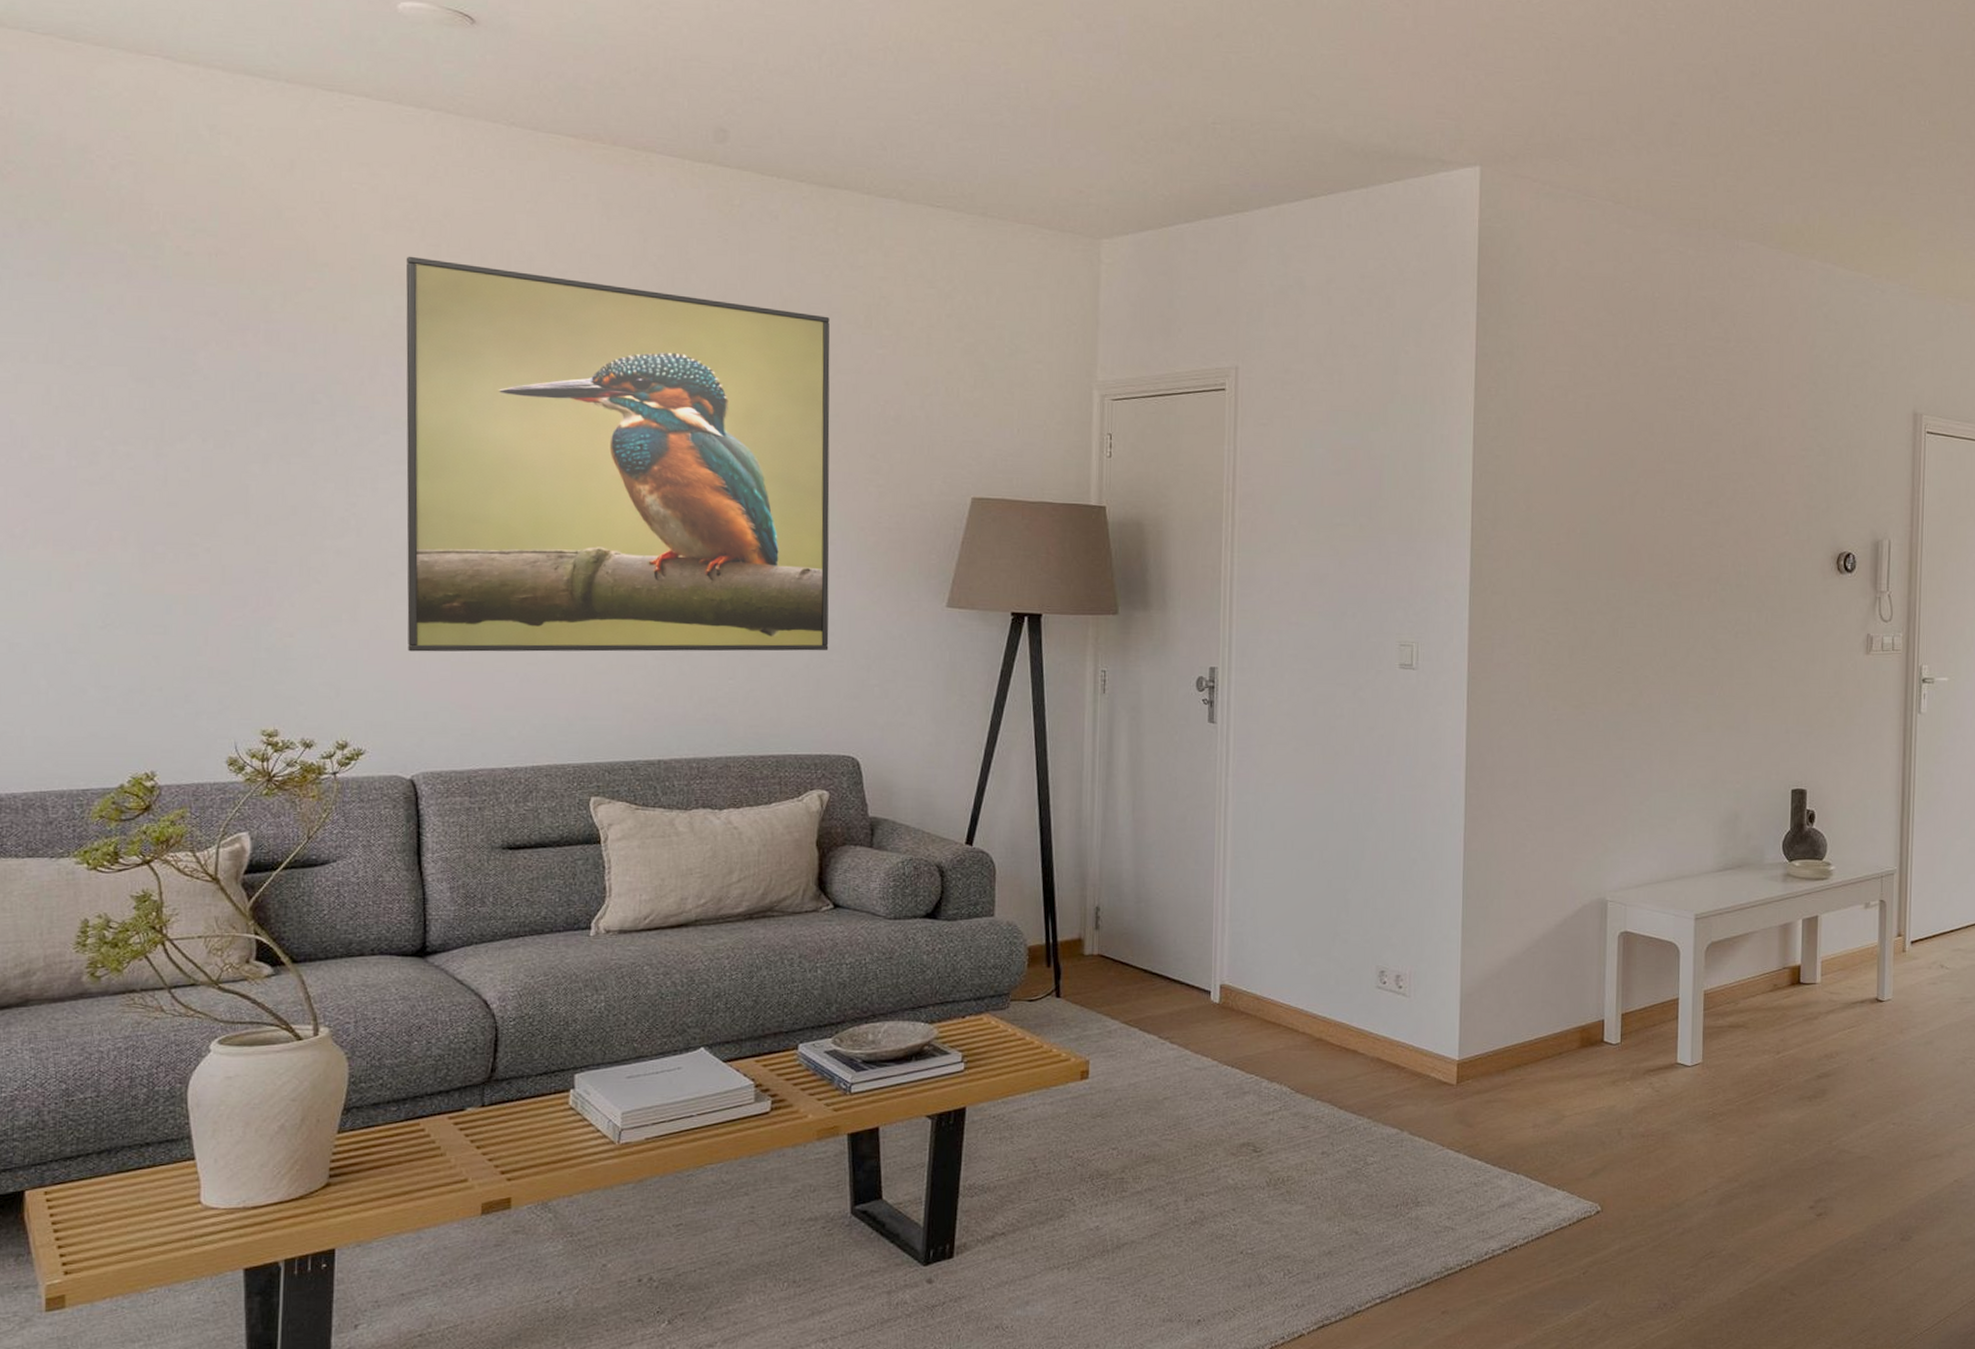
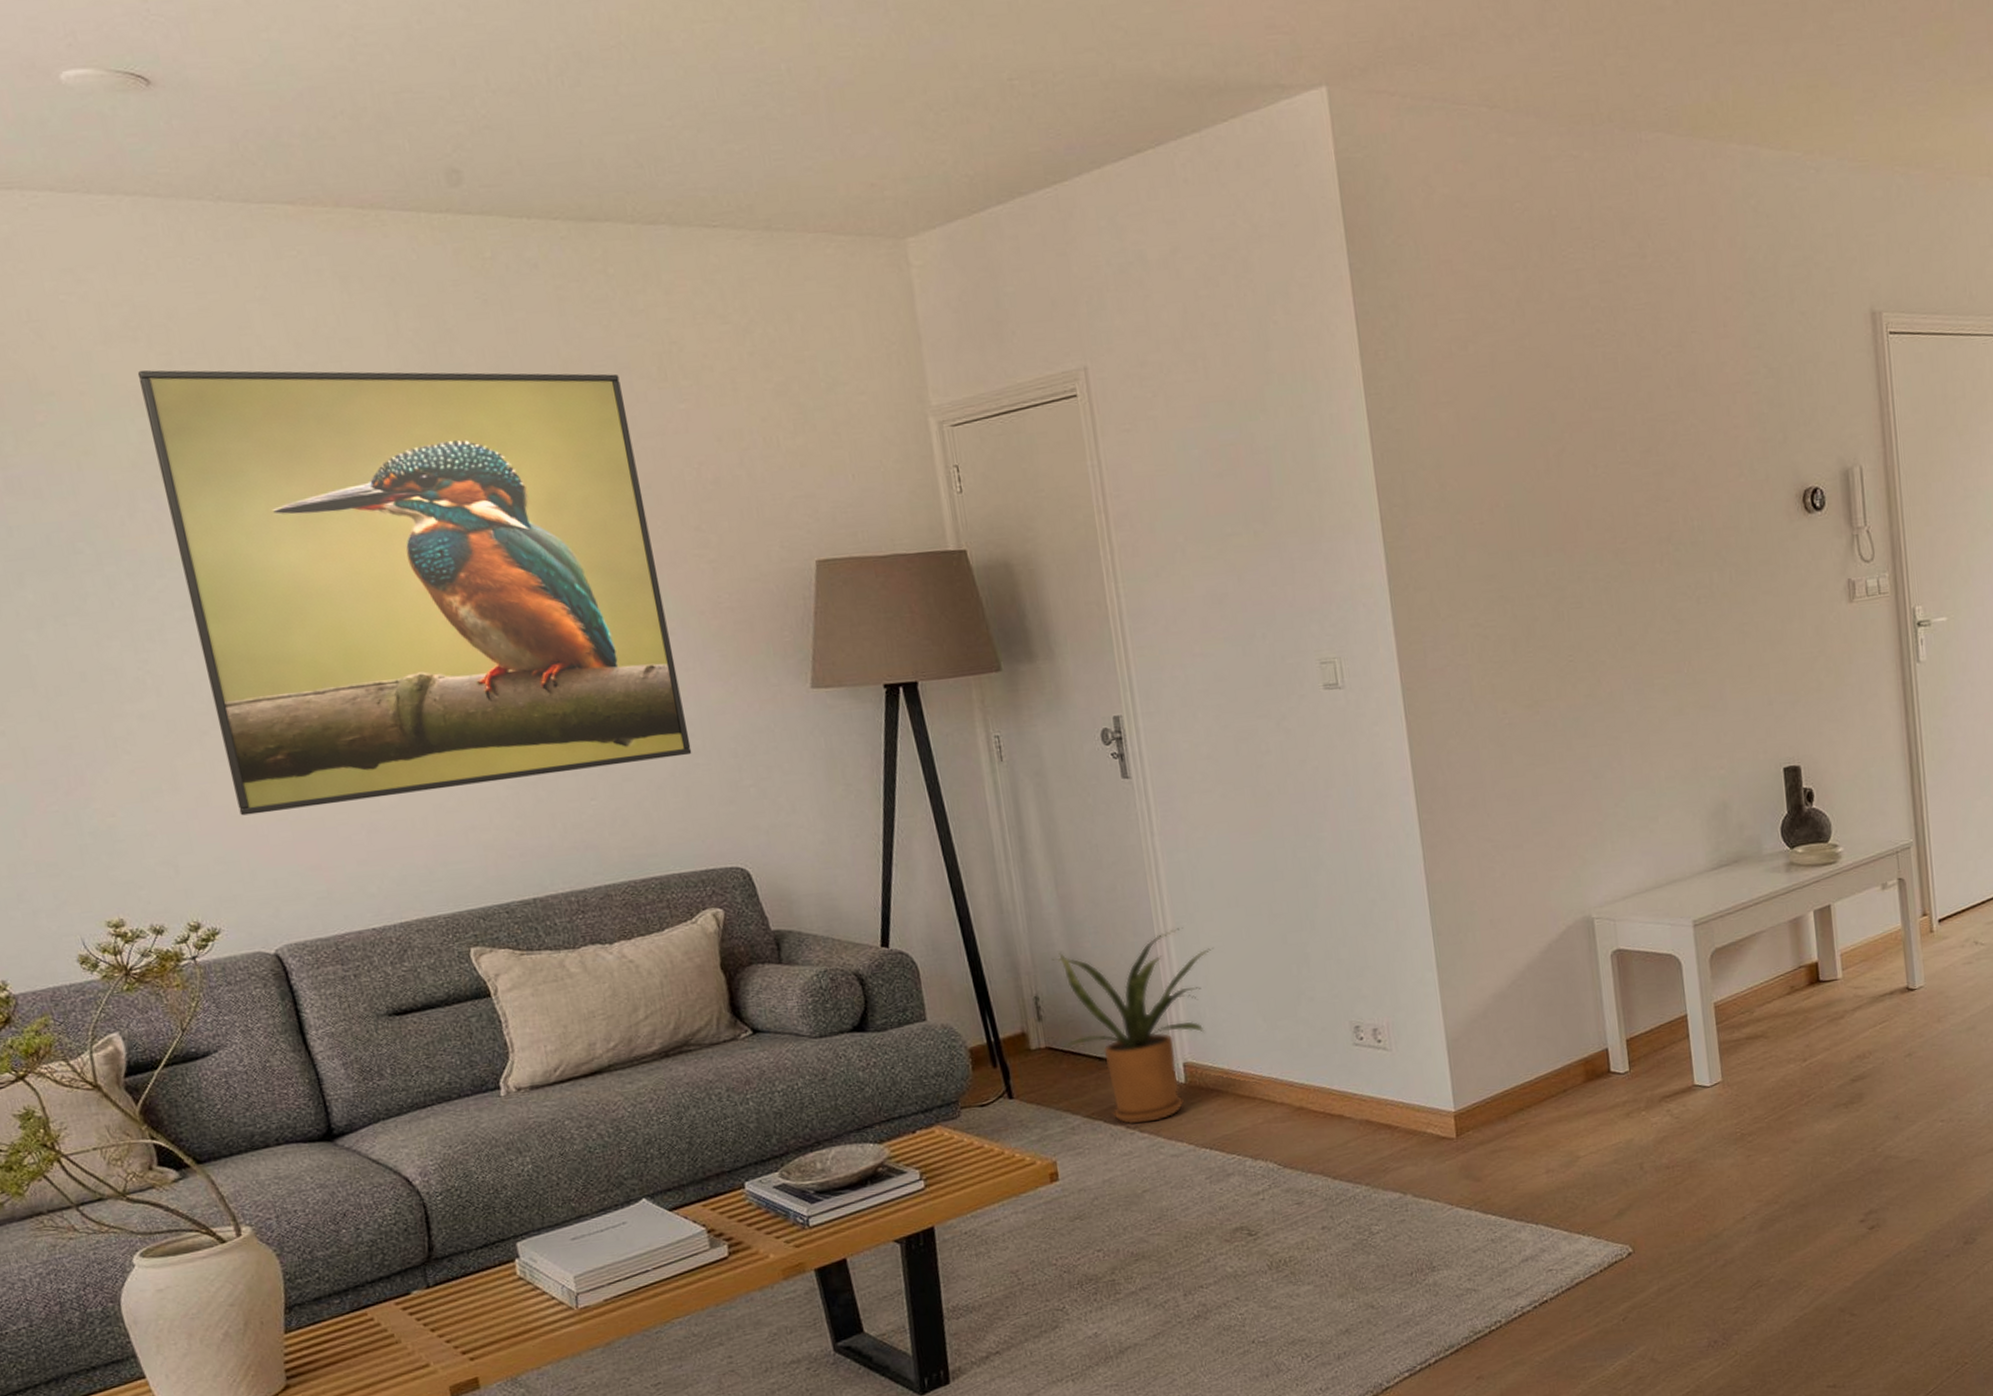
house plant: none [1115,862,1265,1035] -> present [1051,927,1214,1125]

